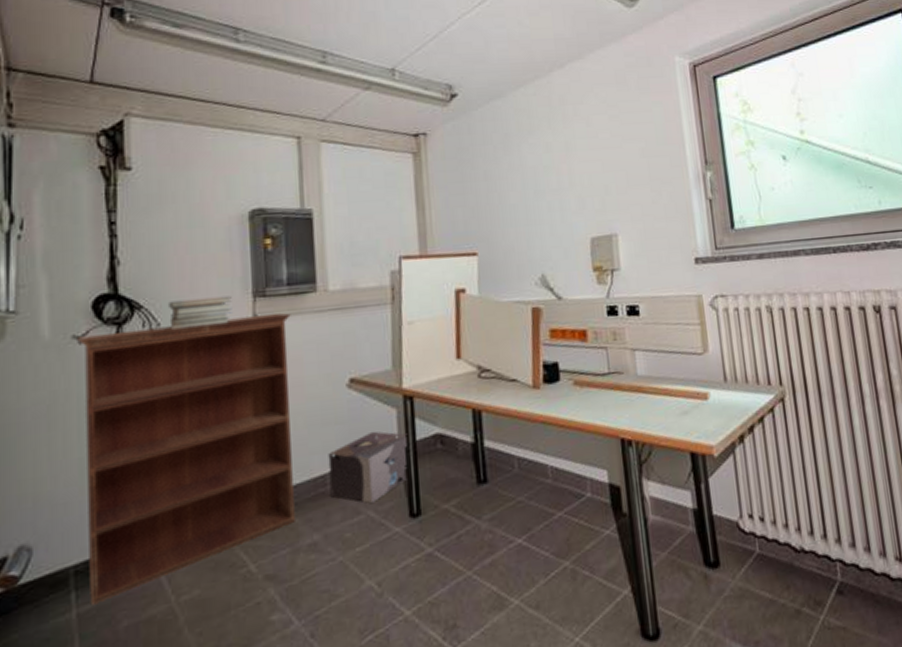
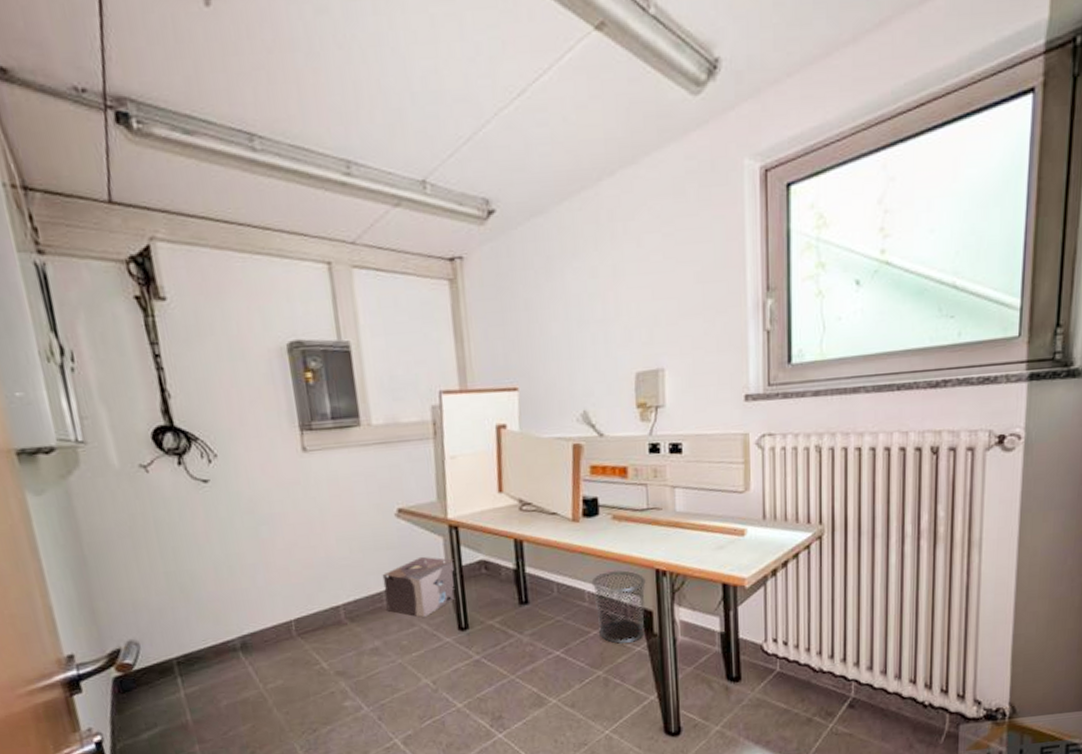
bookcase: present [77,313,295,605] -> none [144,446,358,688]
book stack: present [169,296,232,329] -> none [222,429,282,460]
waste bin: none [554,440,613,528] -> present [591,570,647,645]

